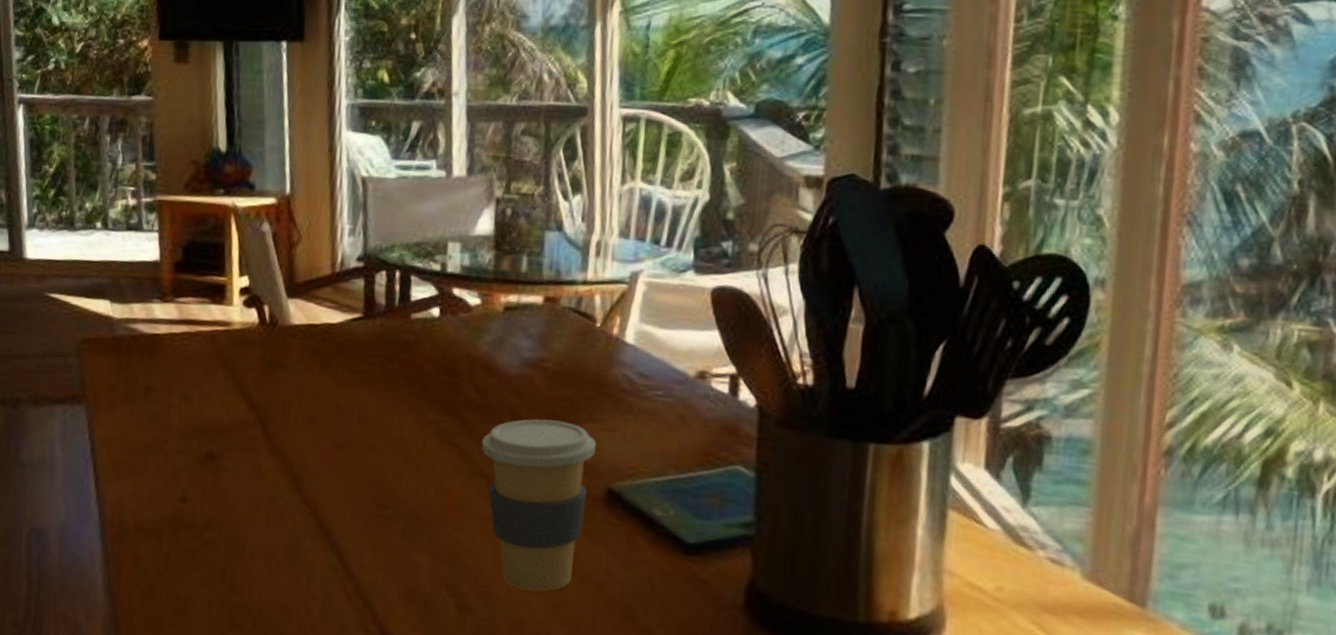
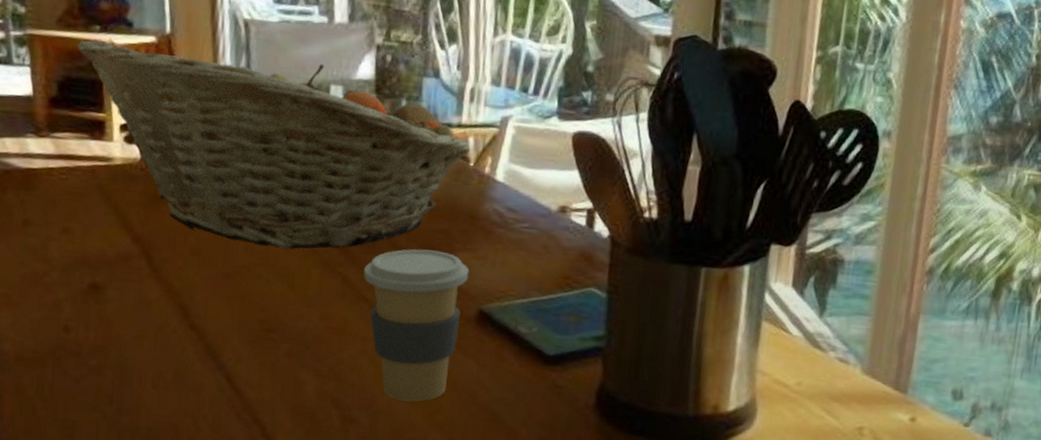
fruit basket: none [201,203,597,419] -> present [76,39,471,250]

